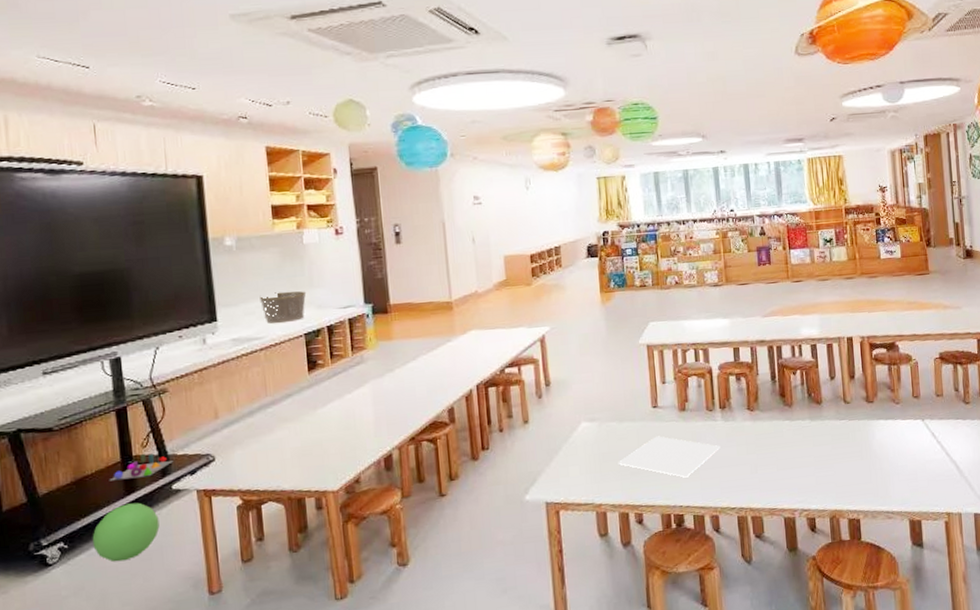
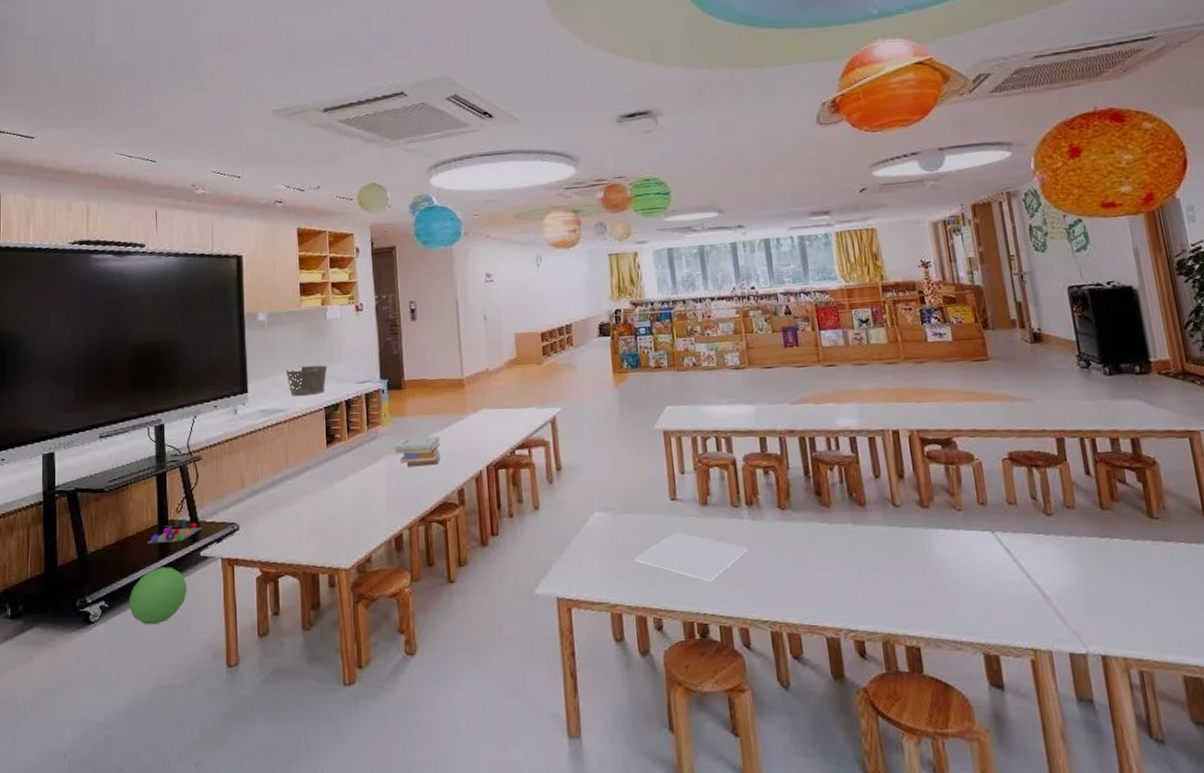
books: none [378,358,430,390] -> present [391,436,441,467]

